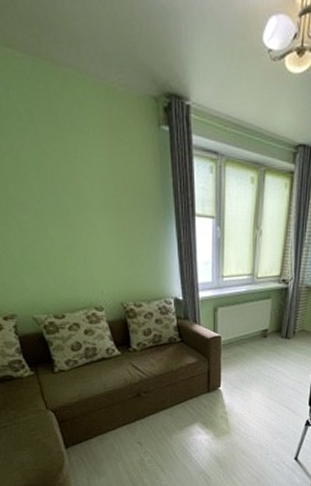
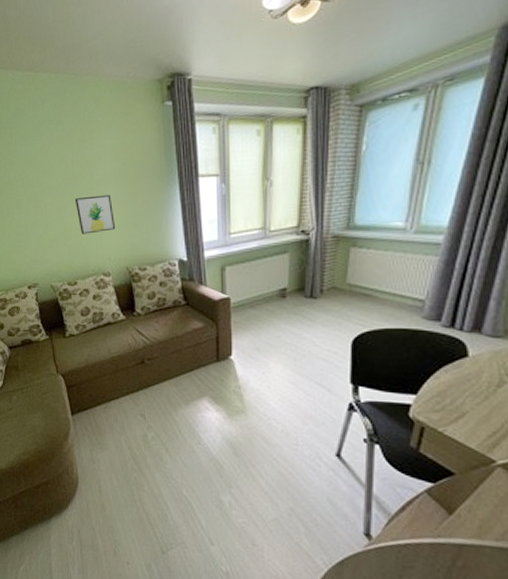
wall art: none [57,220,108,264] -> present [74,194,116,235]

